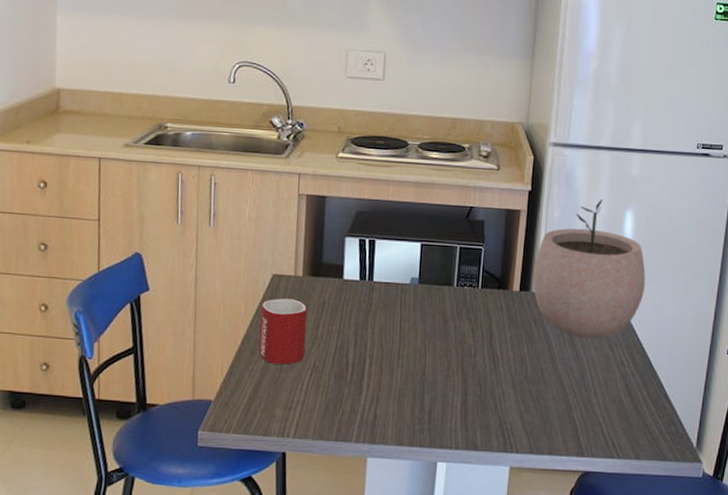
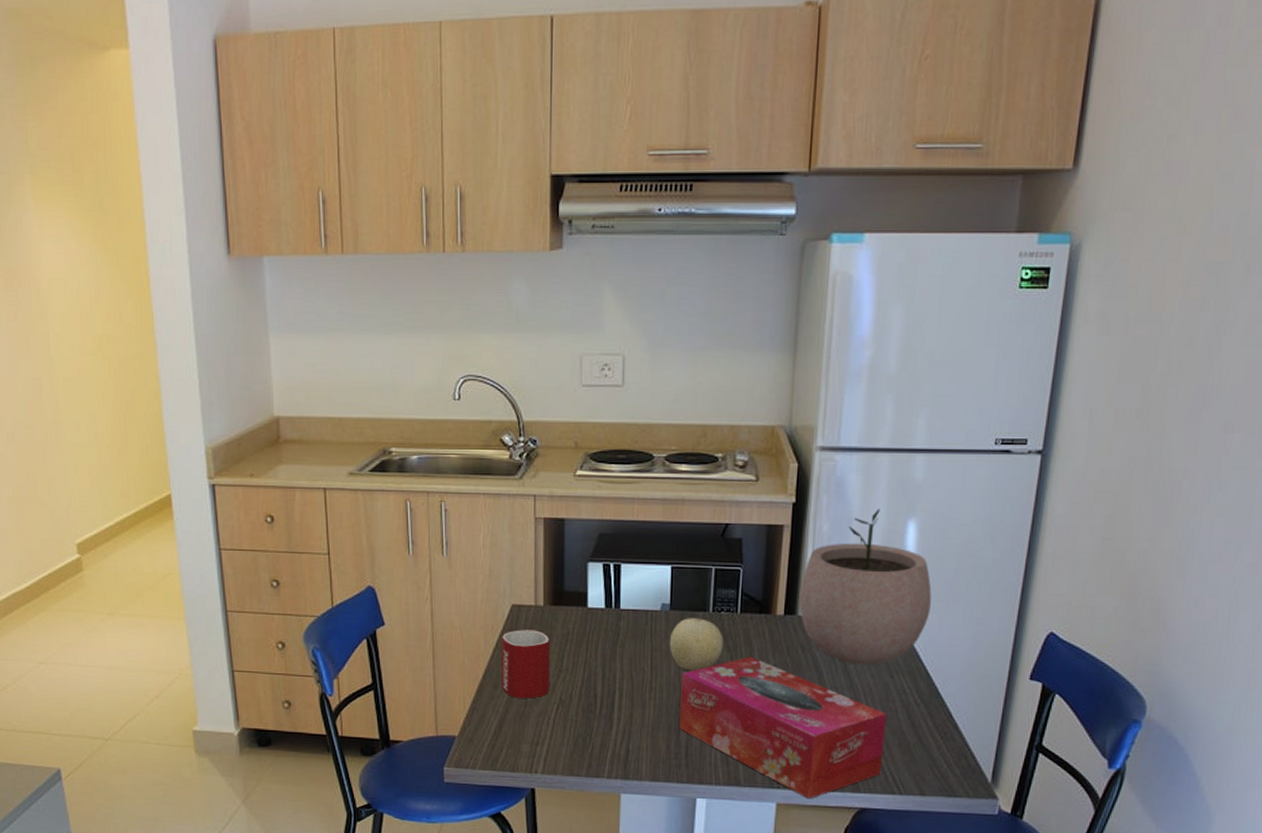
fruit: none [416,291,466,341] -> present [669,618,724,671]
tissue box: none [423,328,607,463] -> present [678,656,887,799]

